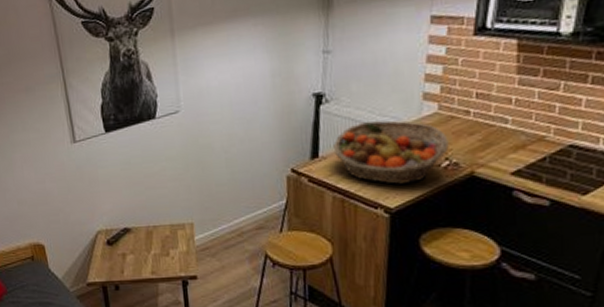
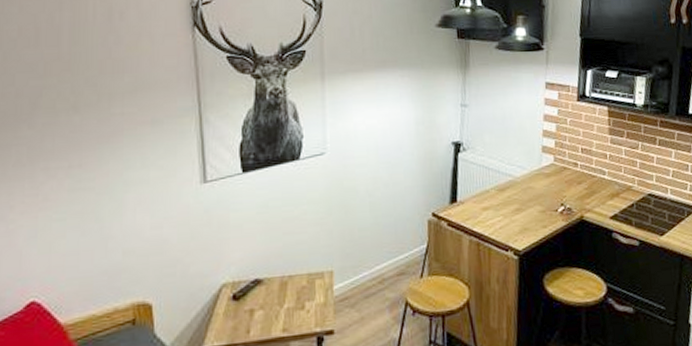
fruit basket: present [333,120,449,184] -> none [469,169,563,228]

